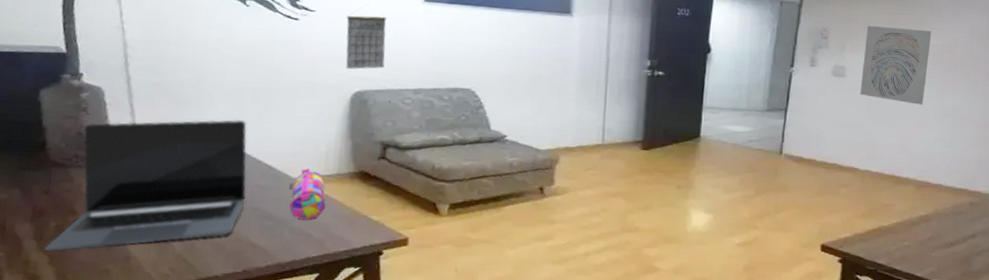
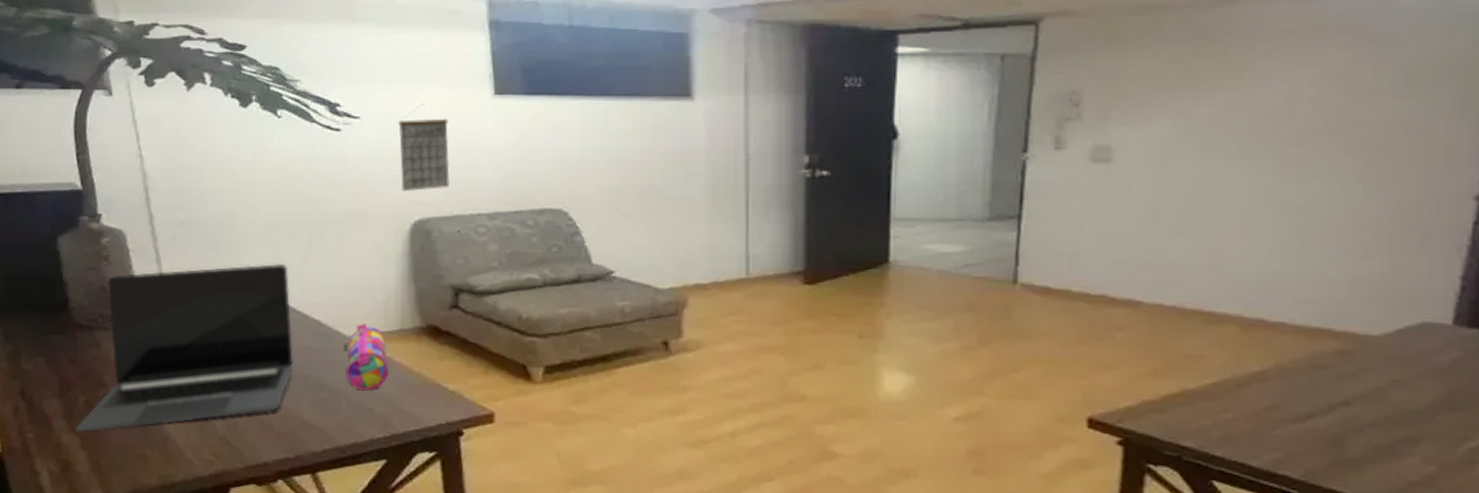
wall art: present [860,26,932,105] -> none [1138,81,1255,199]

